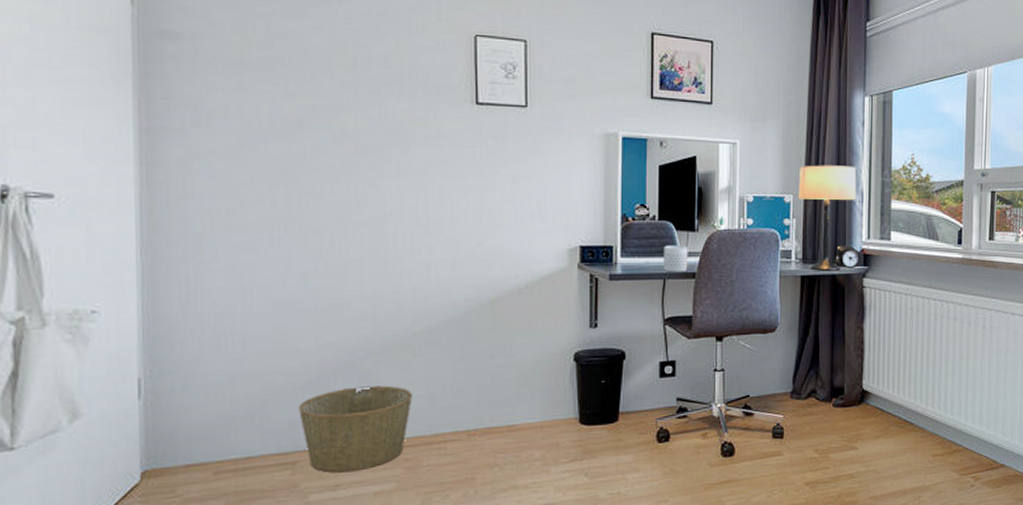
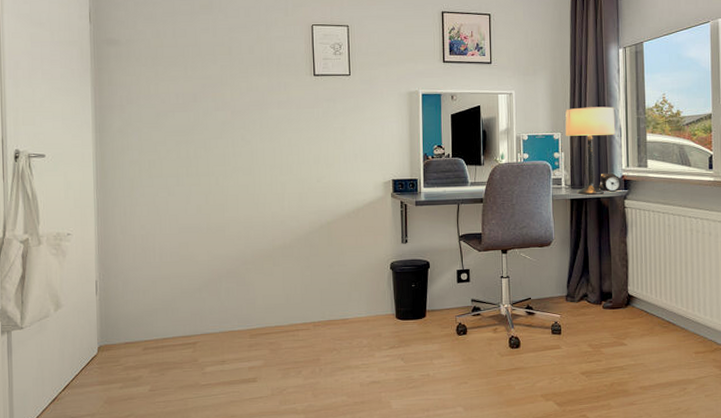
basket: present [298,385,412,473] -> none [197,287,274,352]
mug: present [664,245,688,272] -> none [457,177,477,199]

